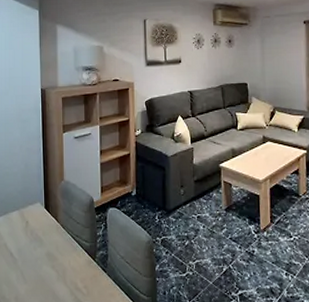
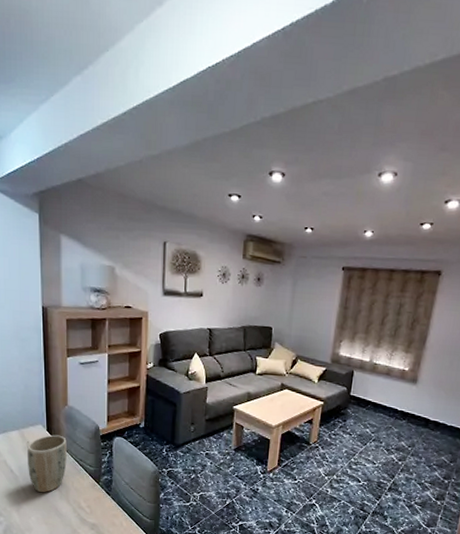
plant pot: none [27,211,64,276] -> present [27,434,67,493]

